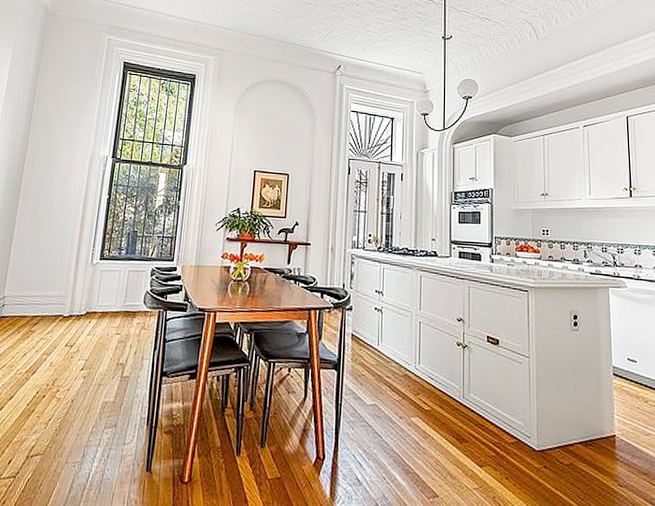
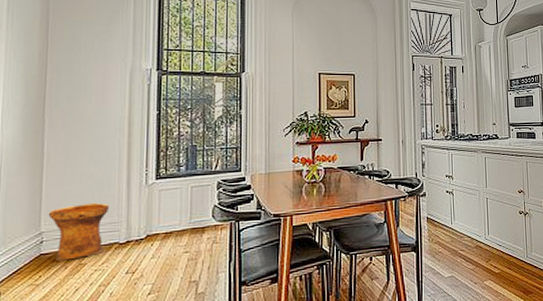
woven basket: none [11,274,60,326] -> present [48,202,110,261]

